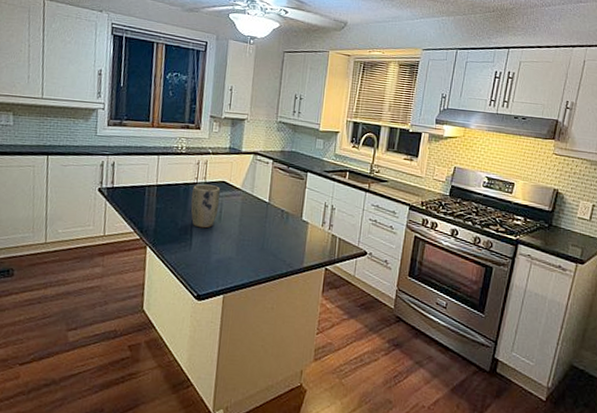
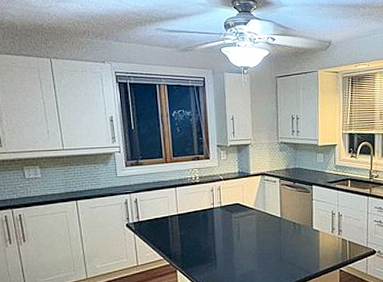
plant pot: present [191,184,221,228] -> none [211,208,237,248]

